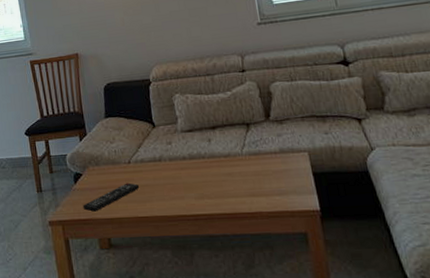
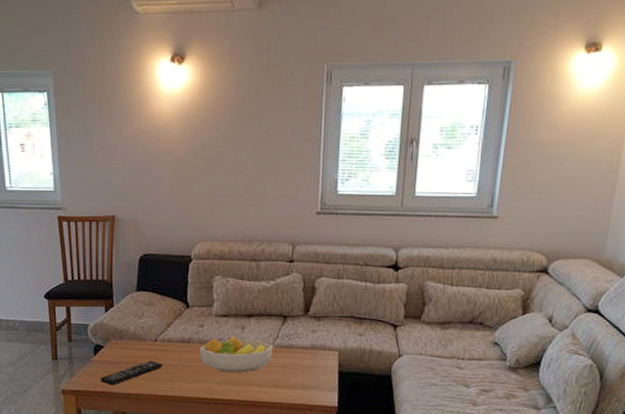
fruit bowl: none [172,149,243,186] -> present [200,335,274,372]

